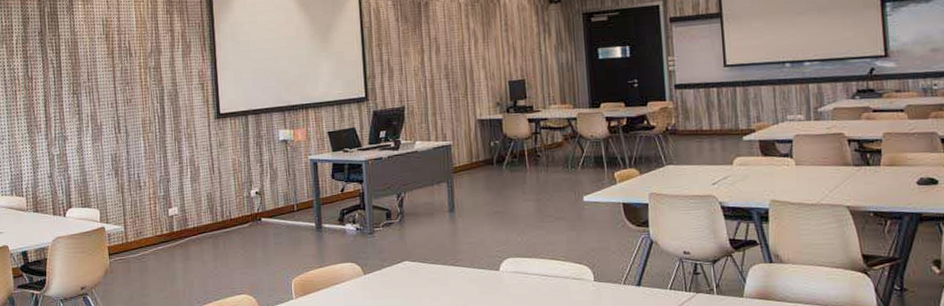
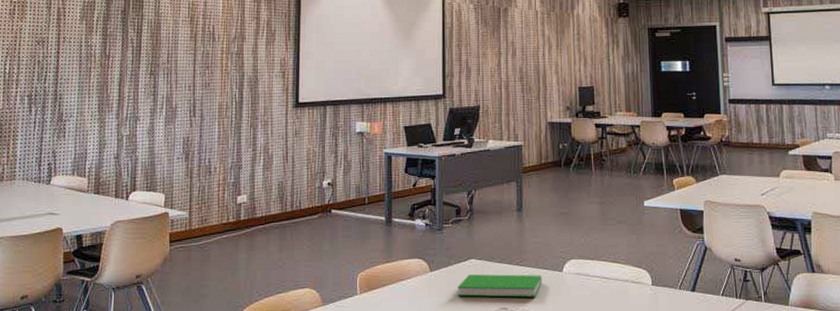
book: none [392,274,479,298] -> present [457,274,542,298]

